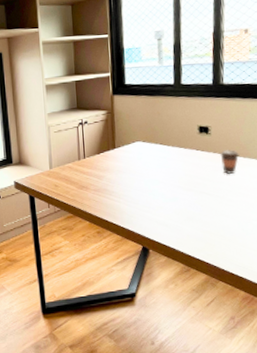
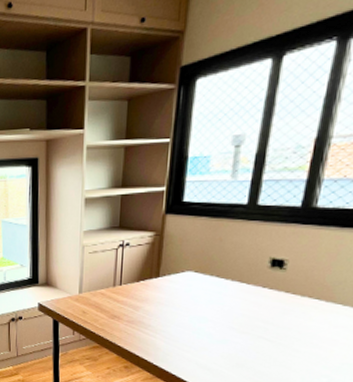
coffee cup: present [220,150,240,175] -> none [293,290,321,321]

